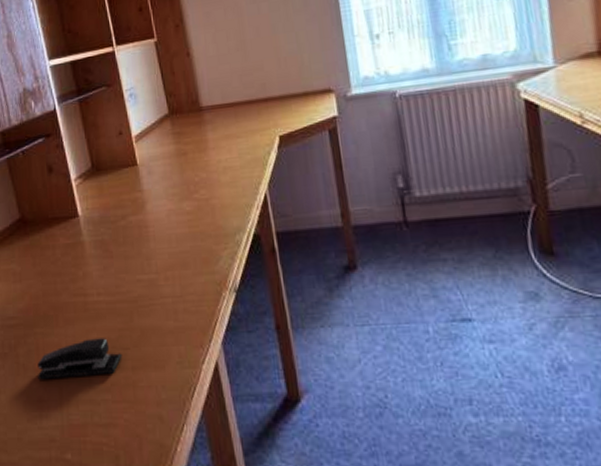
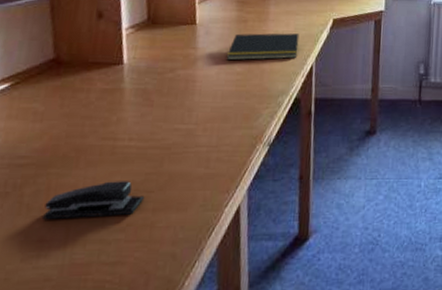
notepad: none [172,159,247,200] -> present [226,33,300,61]

